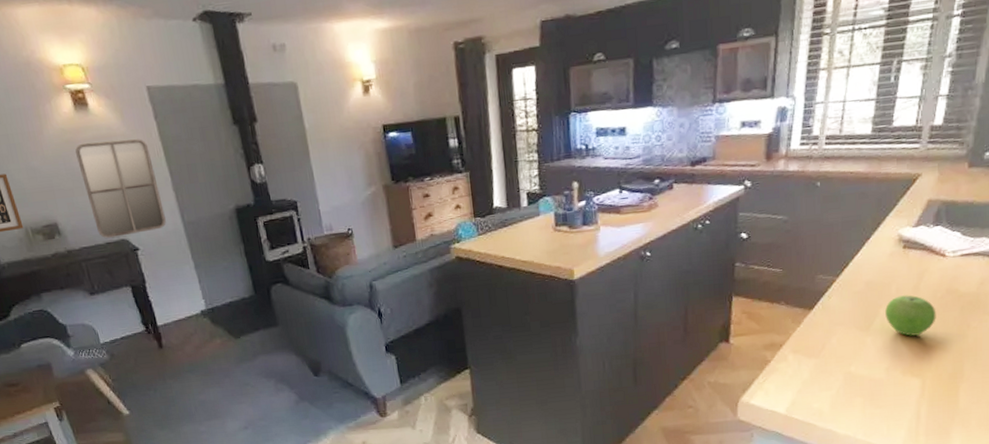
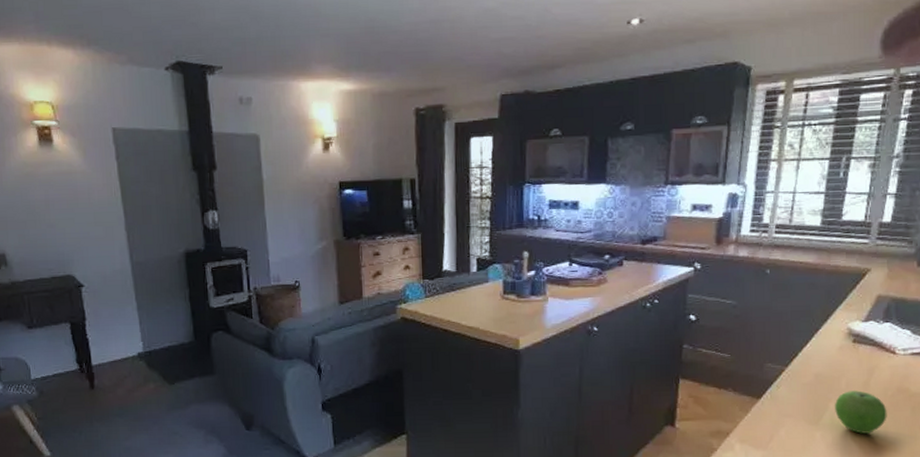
home mirror: present [75,139,166,238] -> none [34,177,114,272]

